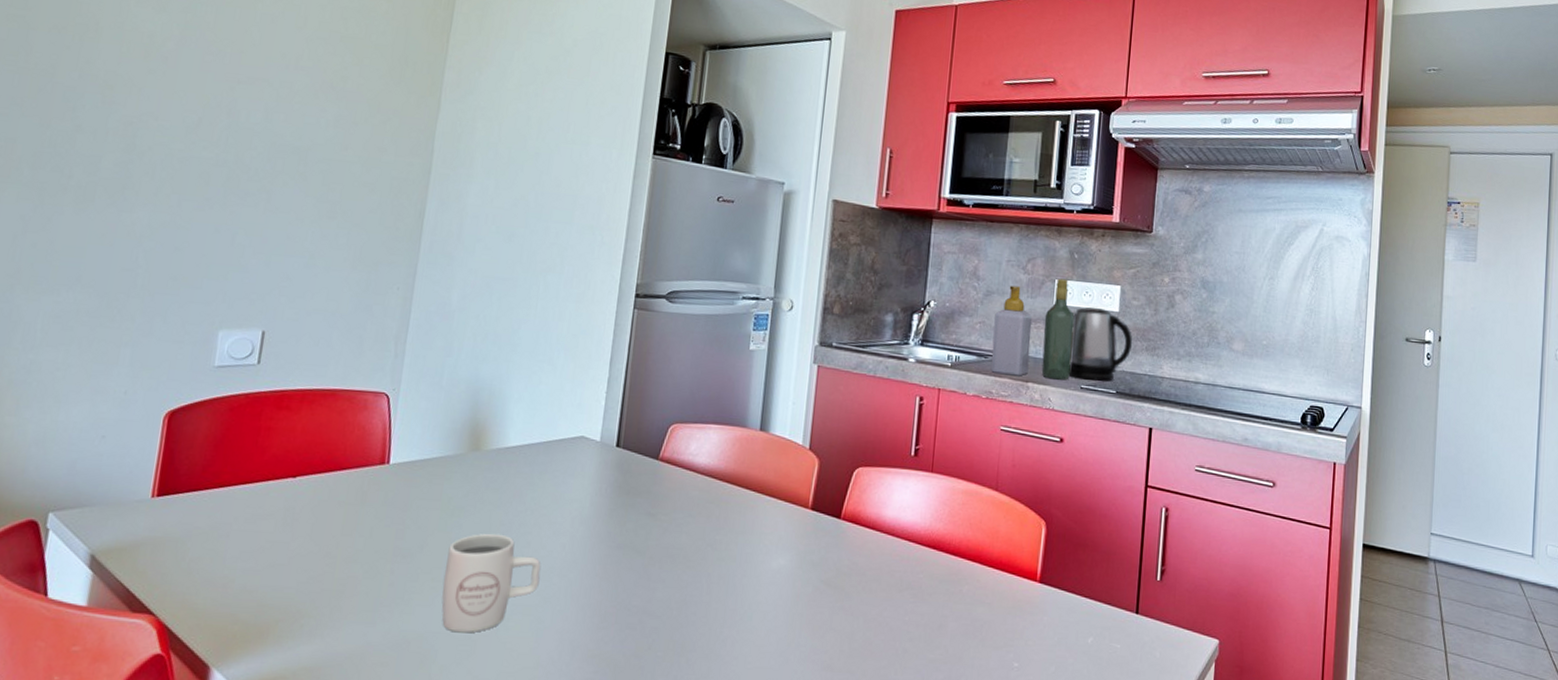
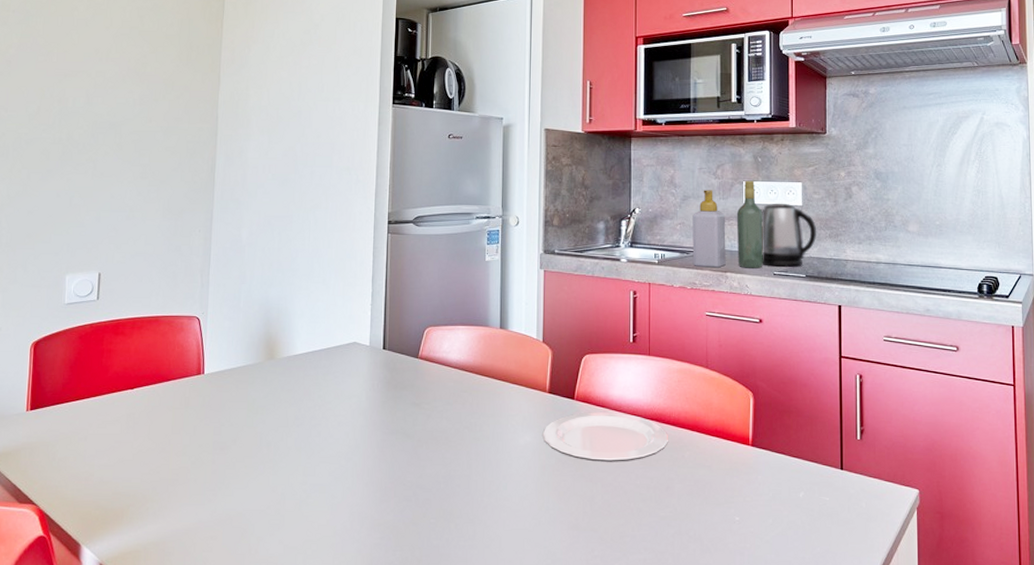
mug: present [441,533,541,633] -> none [254,426,331,510]
plate: none [799,534,947,595] -> present [542,412,669,462]

